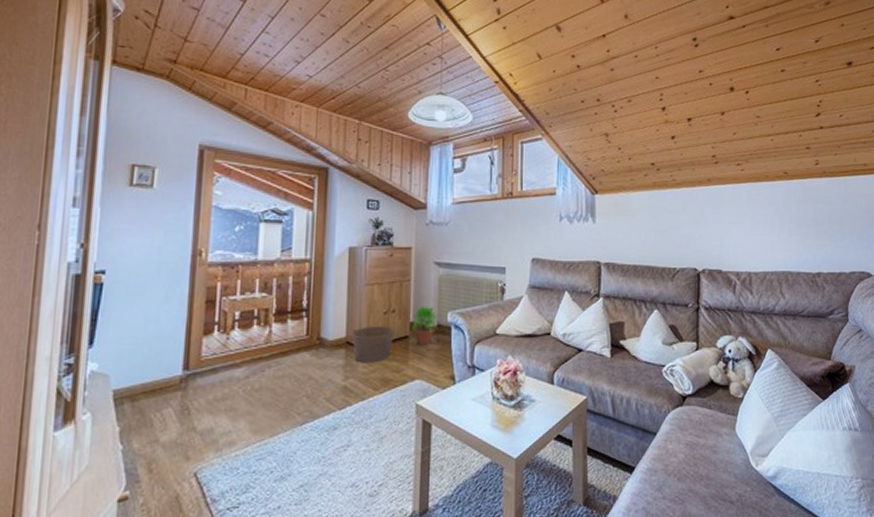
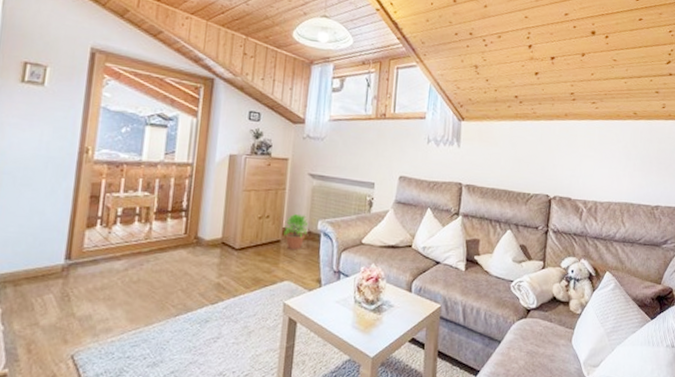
basket: present [351,326,395,363] -> none [227,229,268,263]

